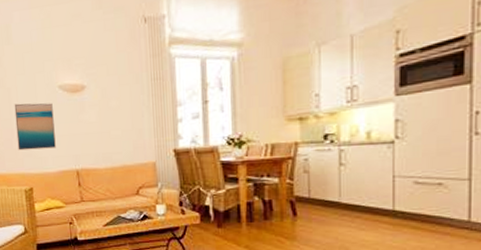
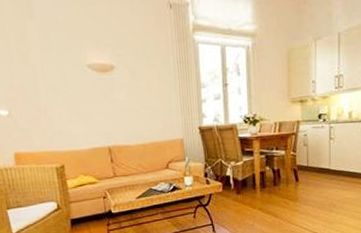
wall art: present [14,103,56,151] -> none [40,81,87,129]

